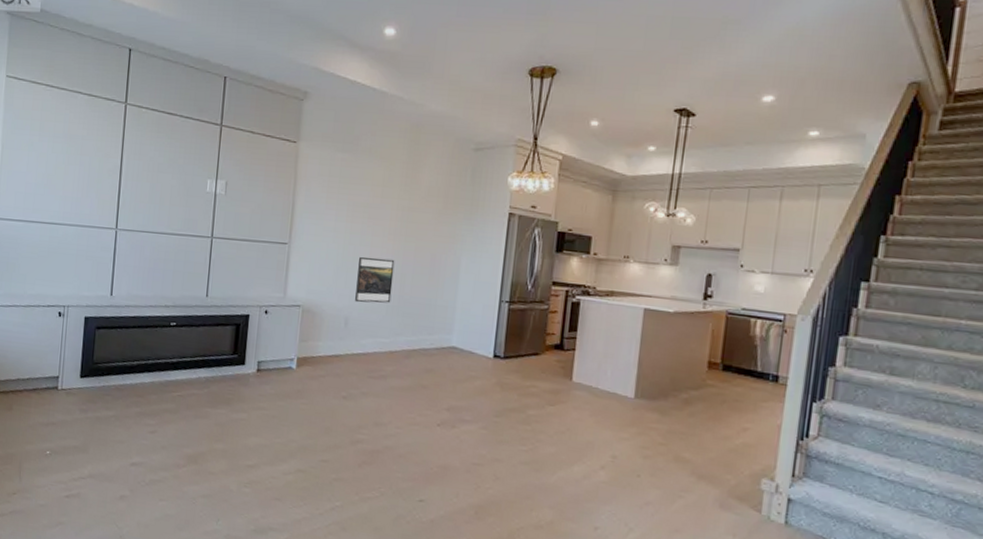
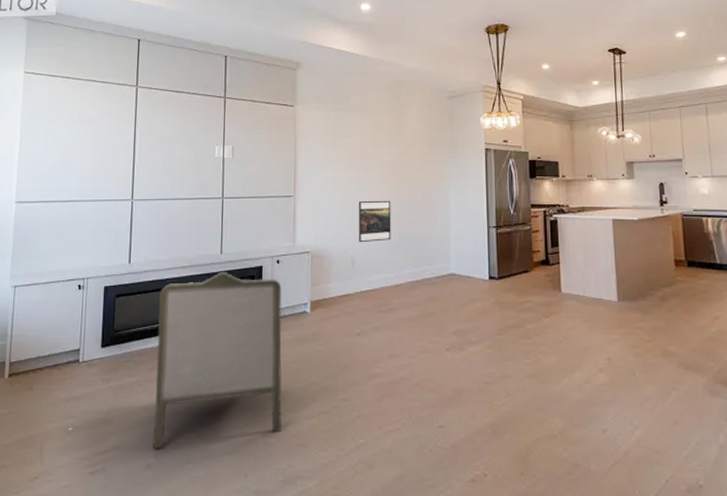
armchair: none [127,315,268,484] -> present [152,271,282,449]

